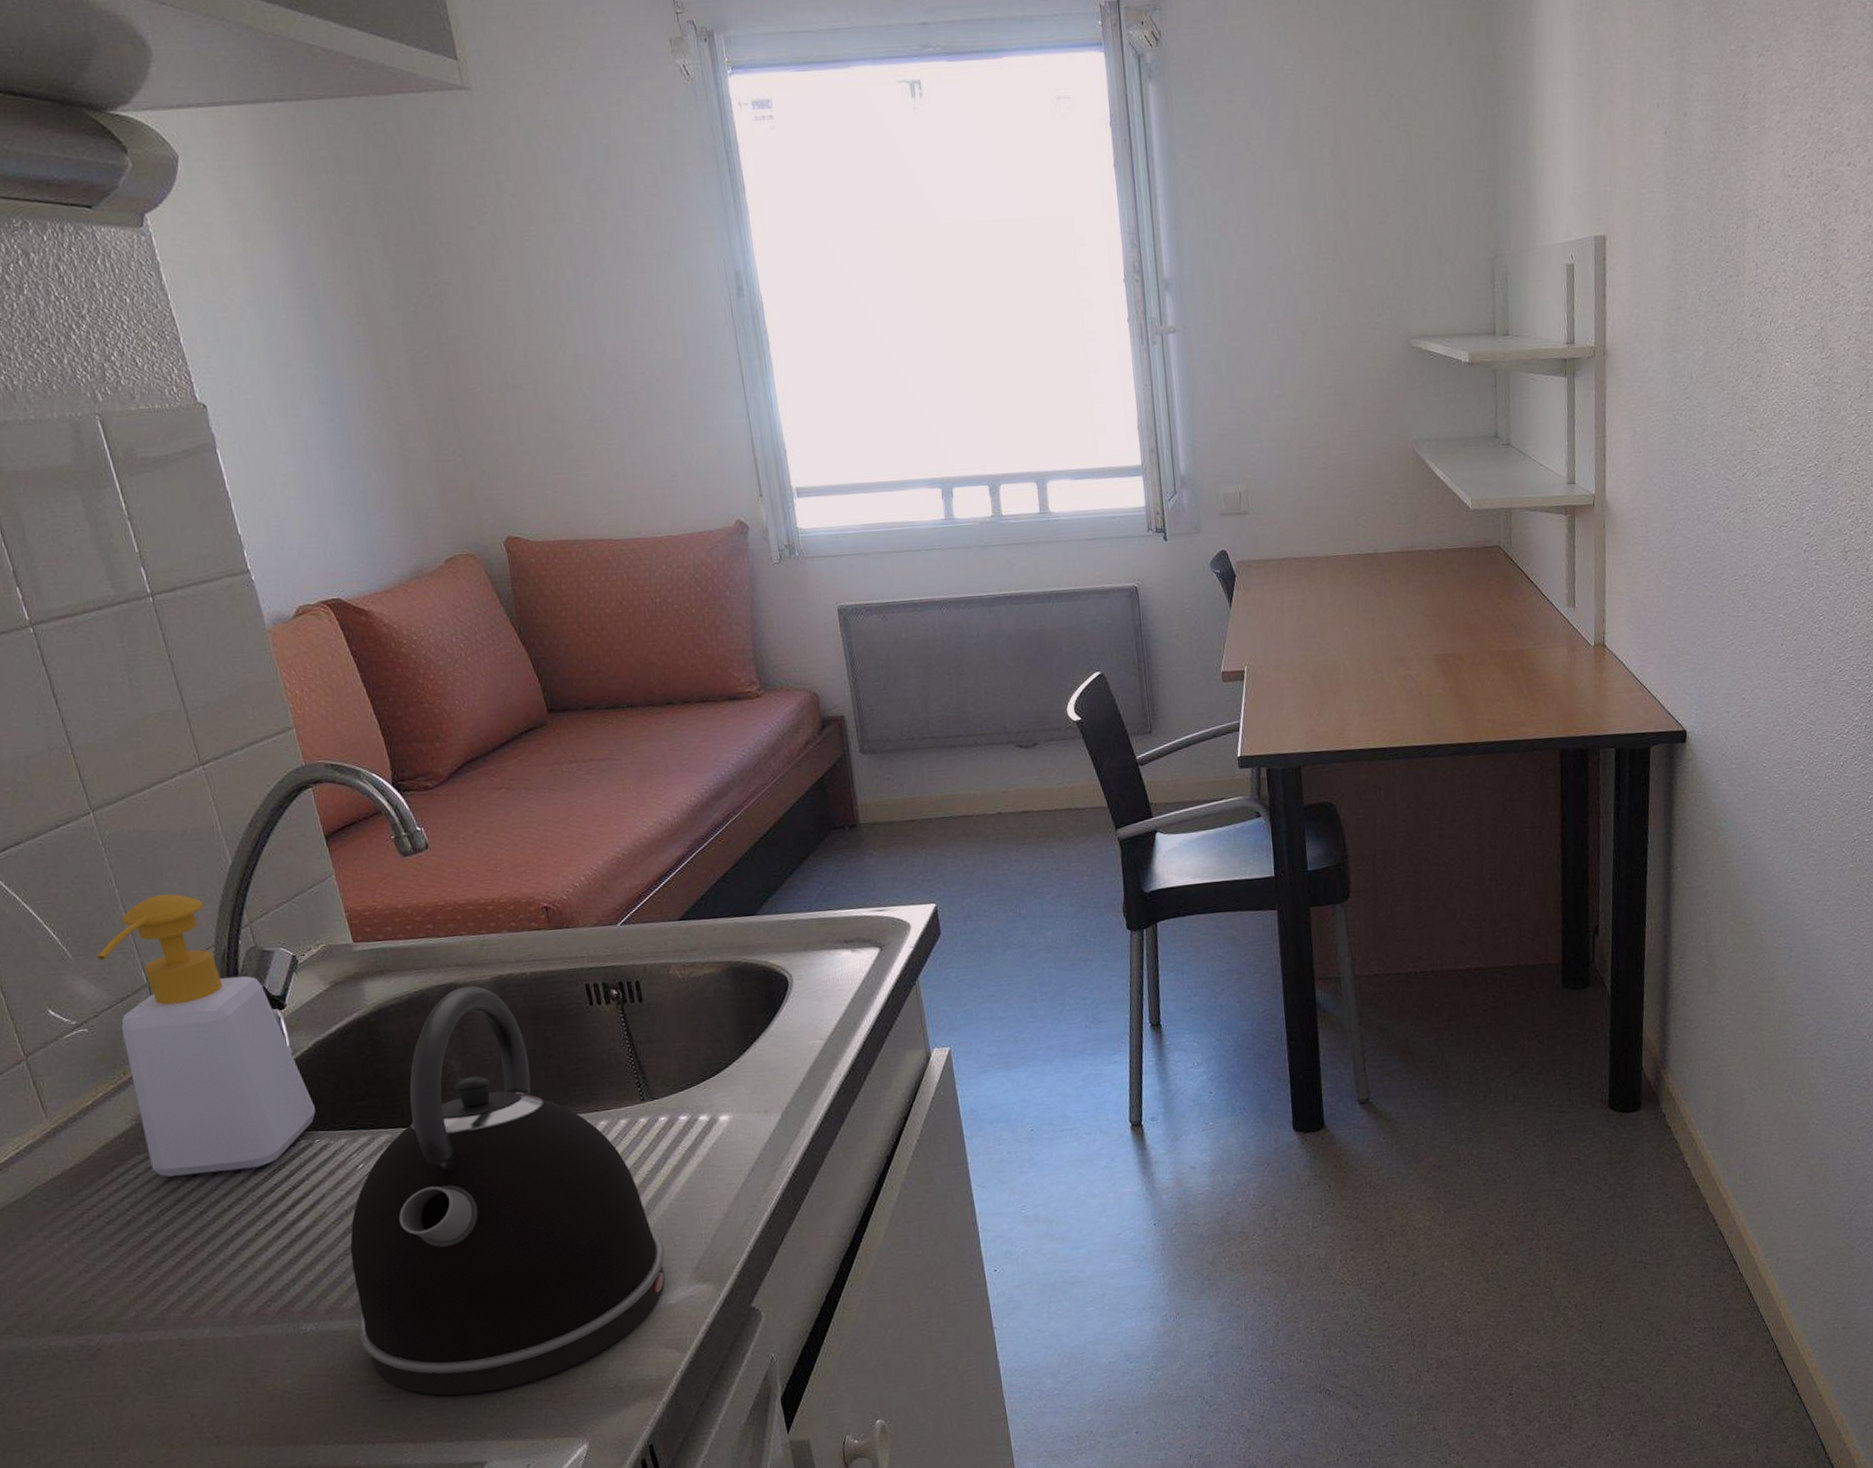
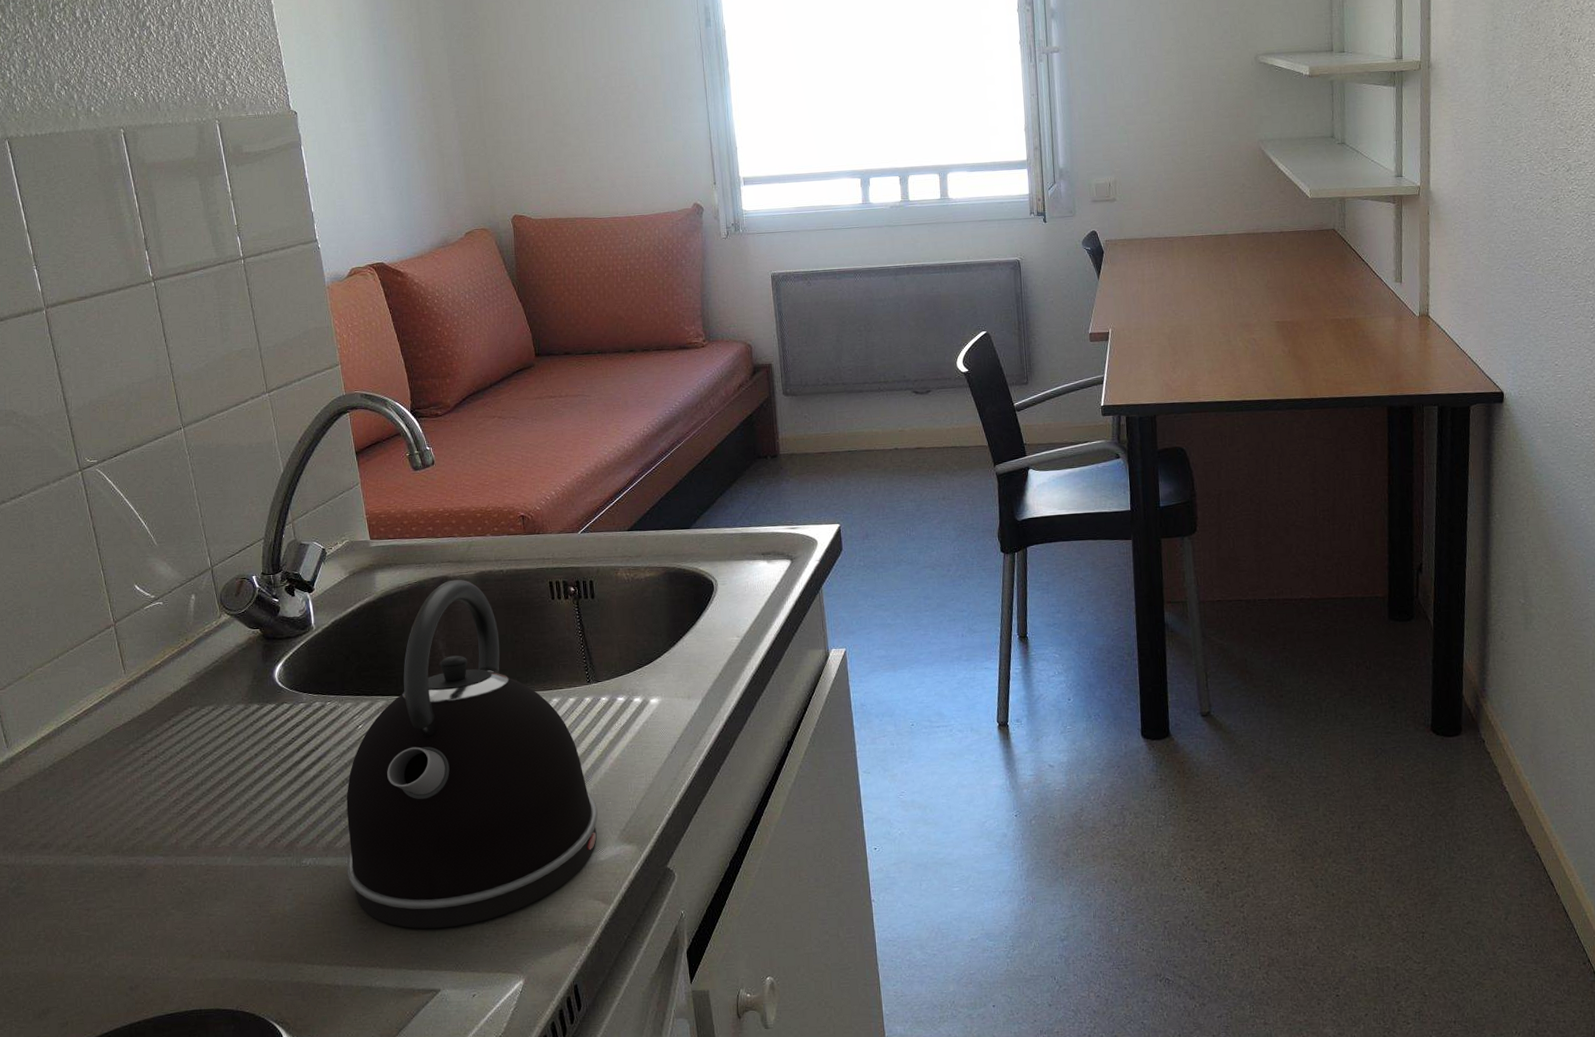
soap bottle: present [96,893,316,1177] -> none [175,495,329,727]

